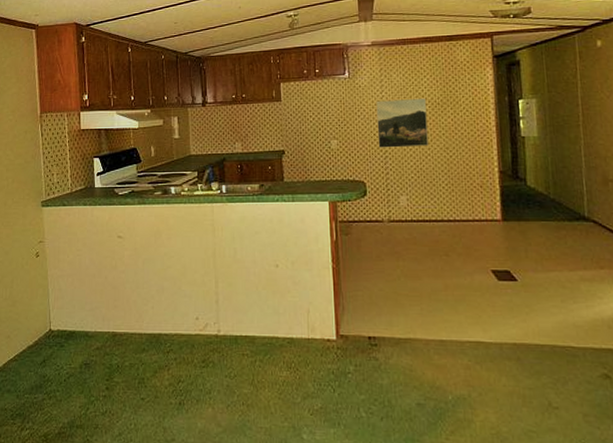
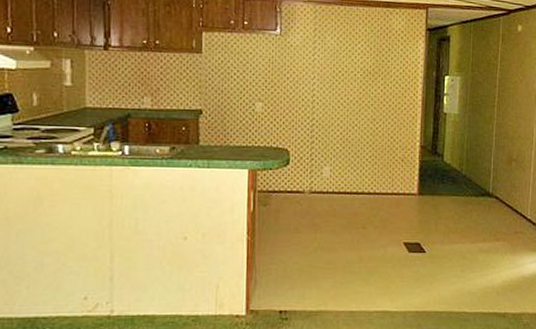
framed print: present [376,97,428,148] -> none [306,63,359,117]

